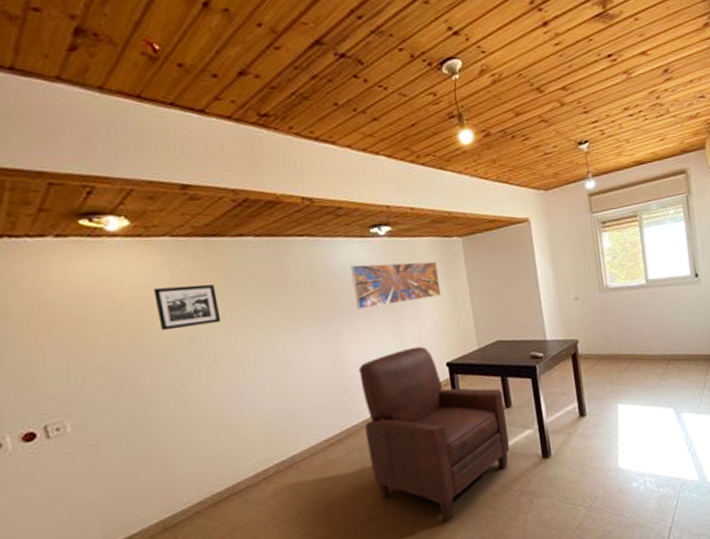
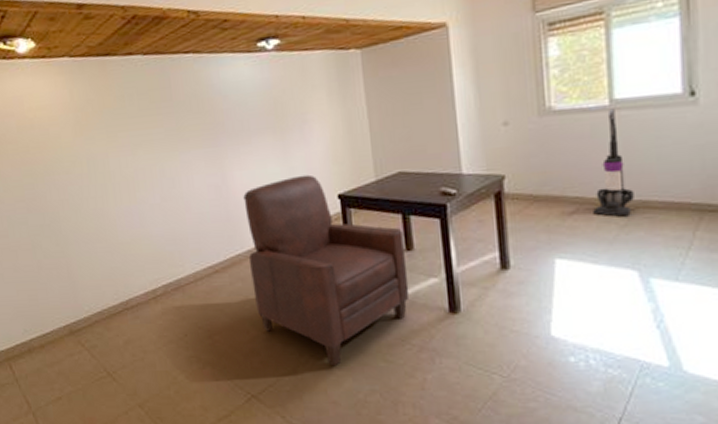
picture frame: present [153,284,221,331] -> none [56,104,114,149]
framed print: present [351,261,441,309] -> none [236,78,334,132]
vacuum cleaner: none [641,286,667,368] -> present [593,108,634,217]

